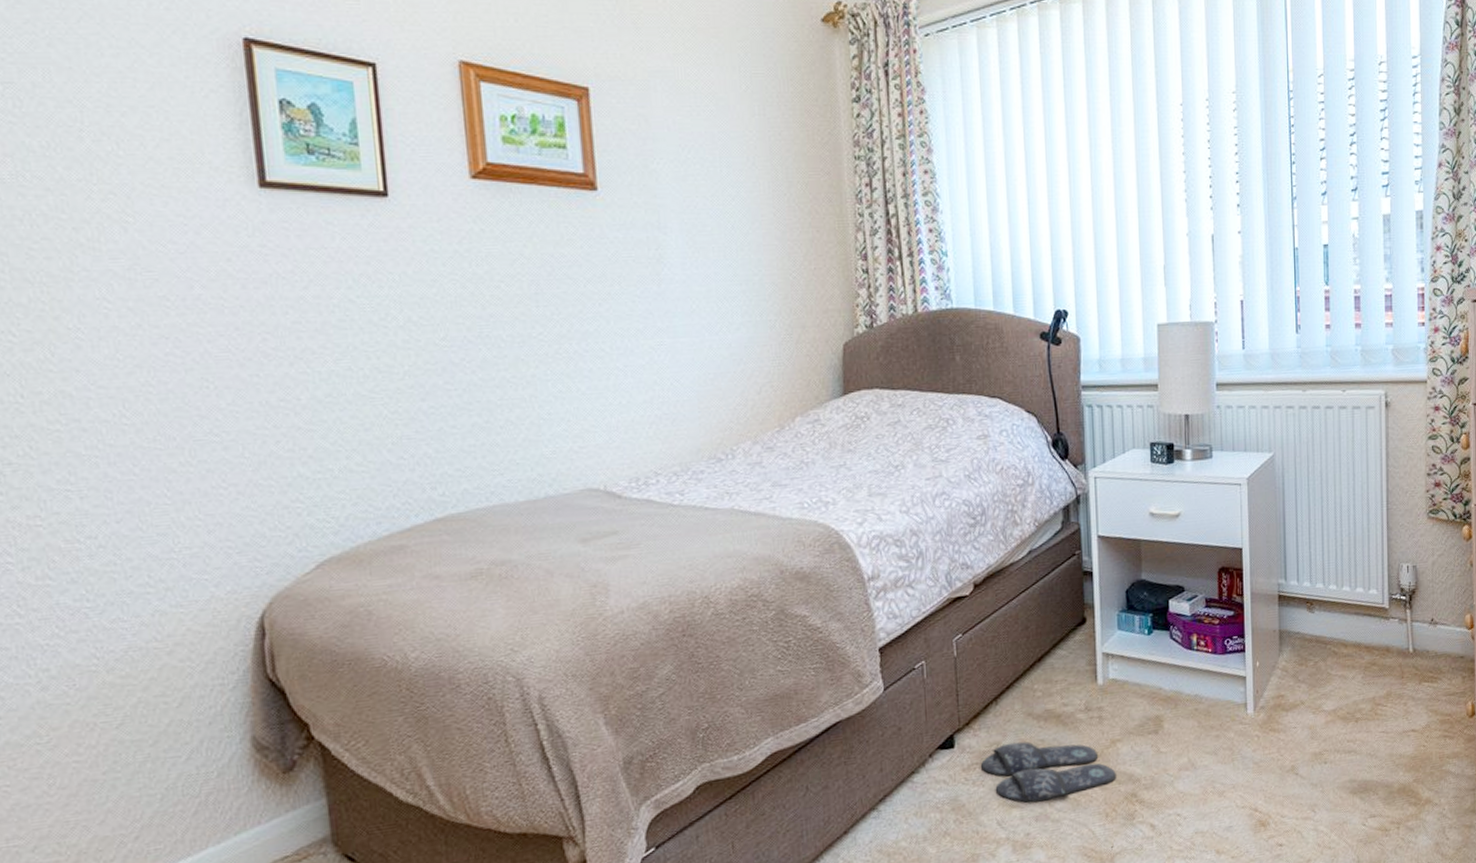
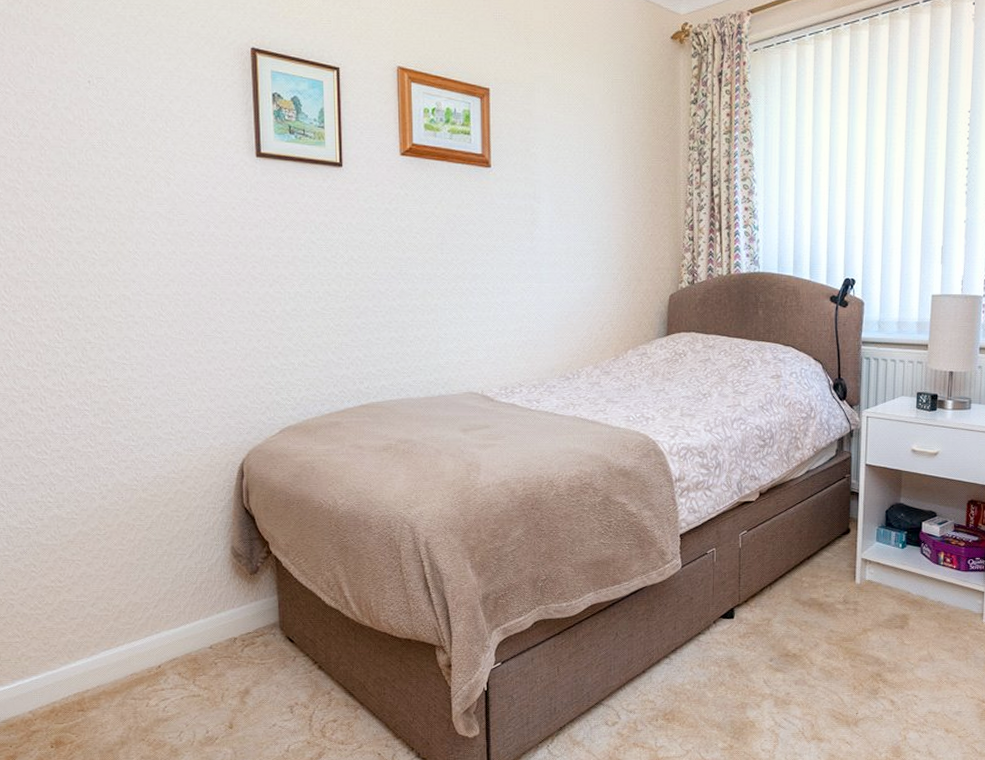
slippers: present [981,741,1116,803] -> none [754,620,865,670]

